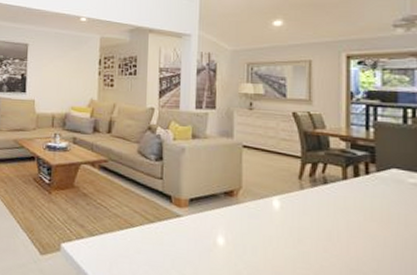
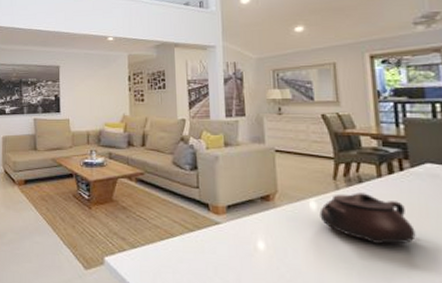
teapot: none [282,193,375,248] -> present [319,193,416,245]

